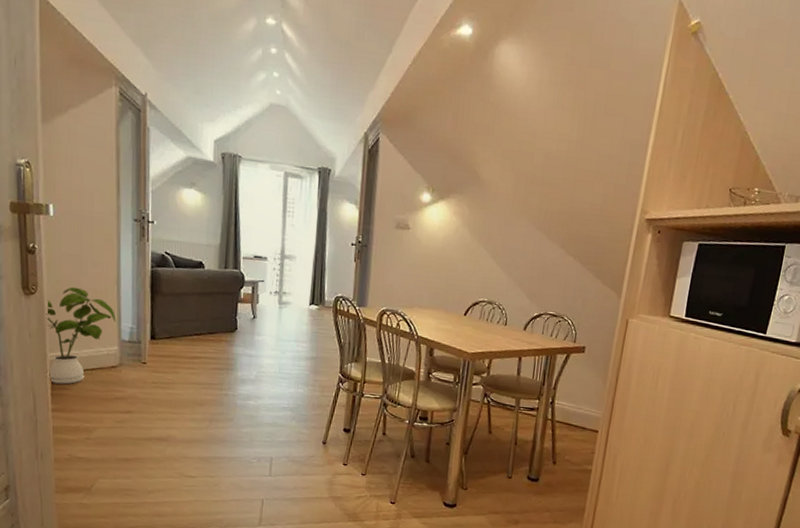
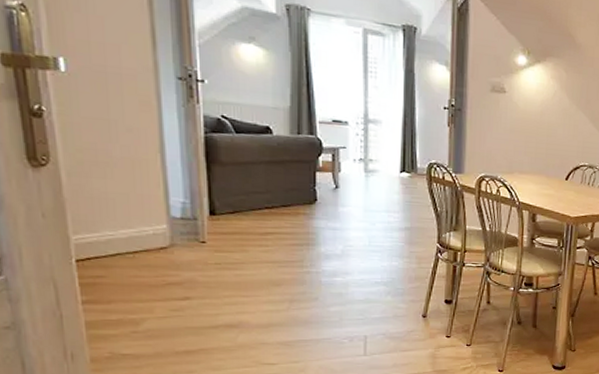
house plant: present [45,287,116,385] -> none [63,156,163,271]

